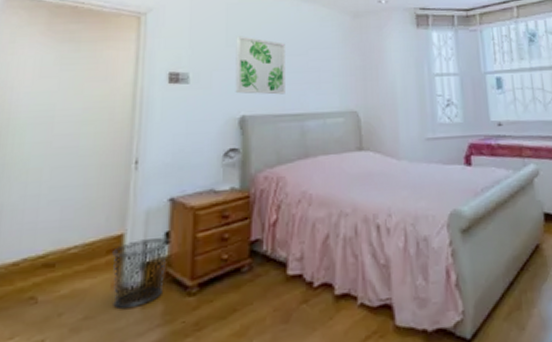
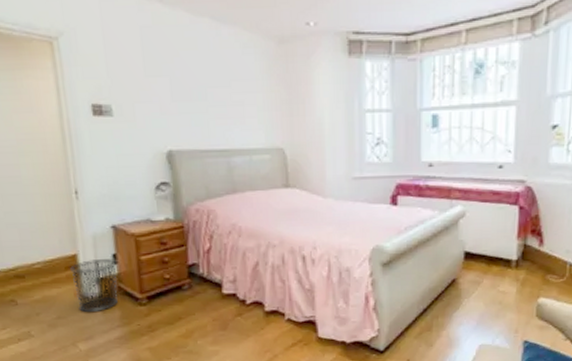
wall art: present [235,36,285,95] -> none [154,64,210,130]

